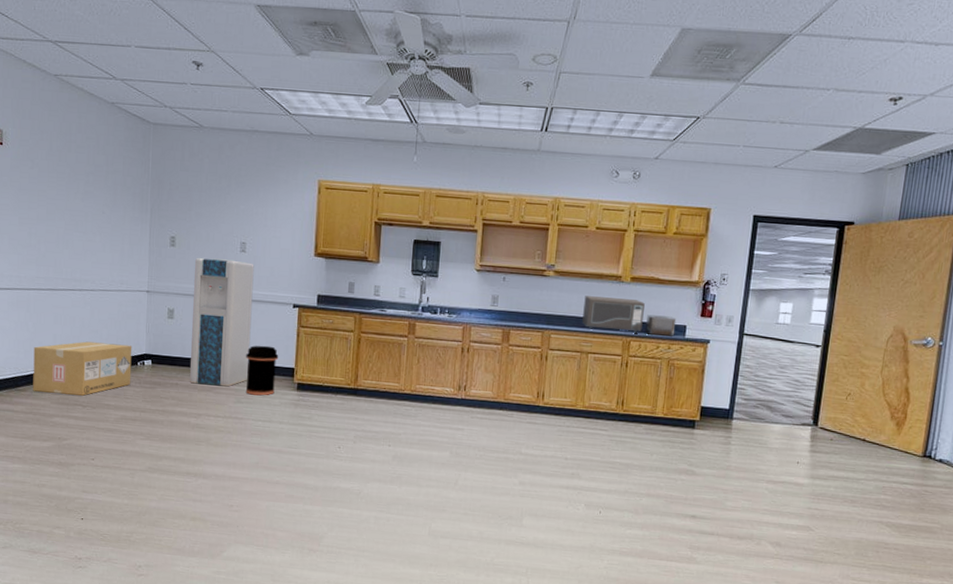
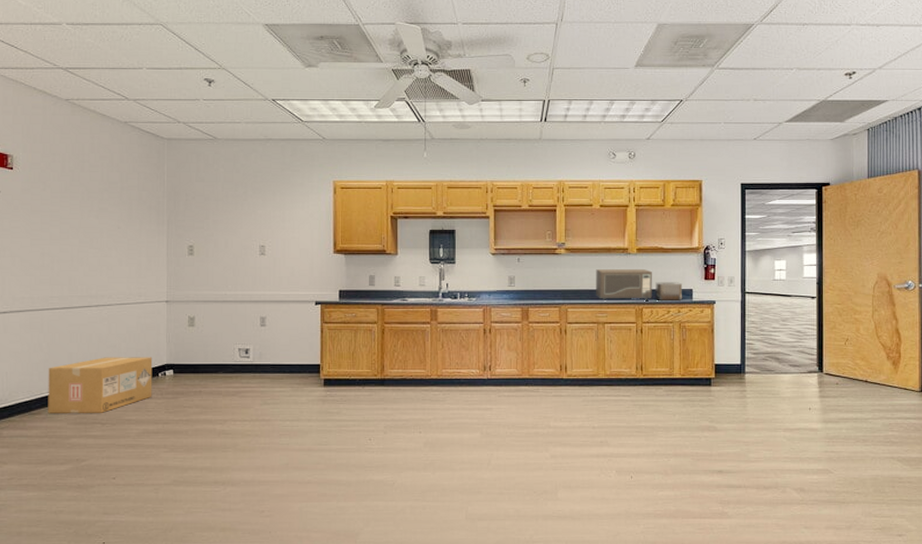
water cooler: present [190,257,254,387] -> none [213,263,274,390]
trash can: present [246,345,279,396] -> none [270,344,304,395]

